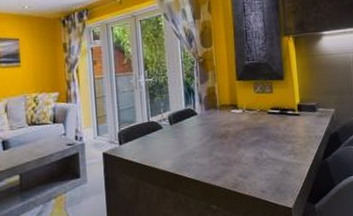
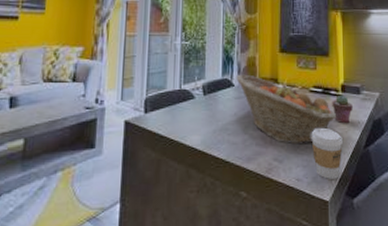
fruit basket: none [198,103,295,161] -> present [236,74,337,145]
coffee cup: none [272,144,302,189] -> present [311,127,343,179]
potted succulent: none [289,113,310,140] -> present [332,94,353,124]

